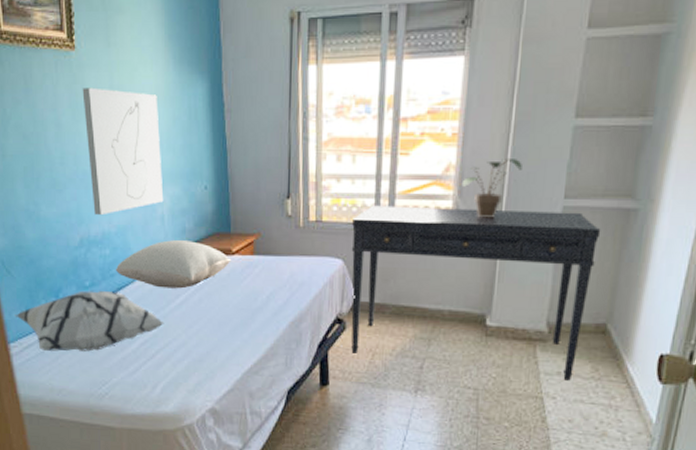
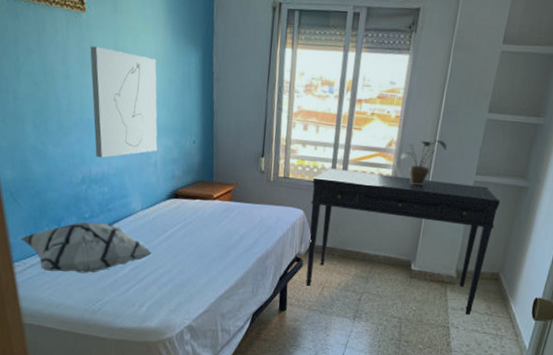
pillow: present [115,240,232,289] -> none [112,183,213,225]

